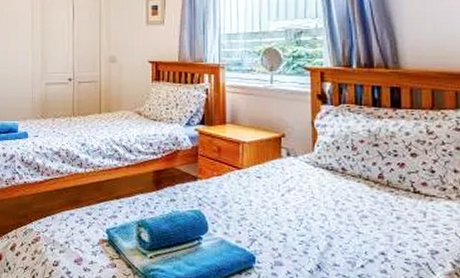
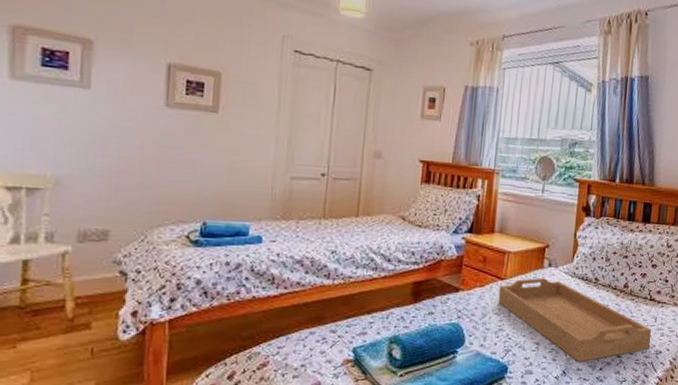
serving tray: none [237,167,423,257] -> present [498,278,652,362]

